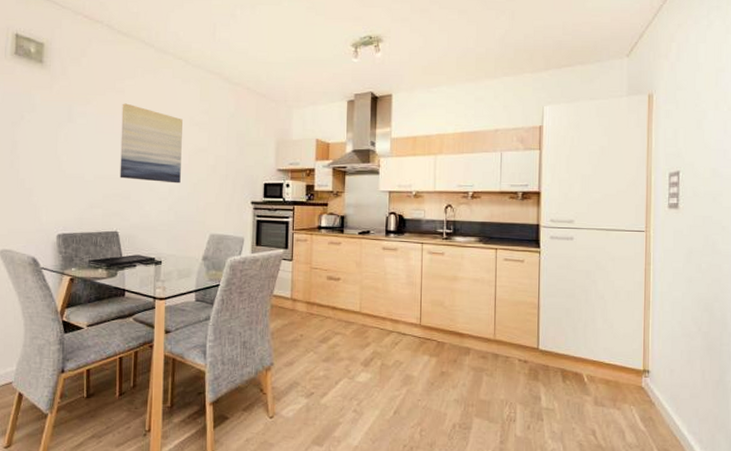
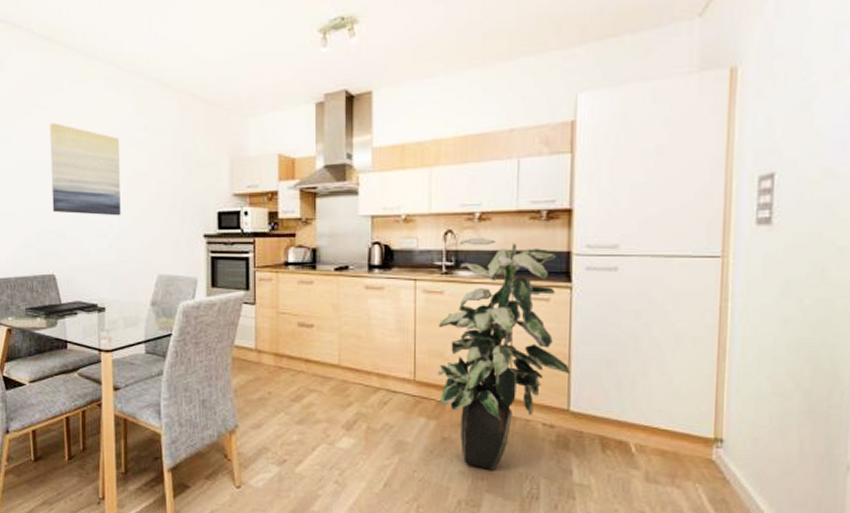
indoor plant: none [438,211,539,399] -> present [437,238,570,471]

